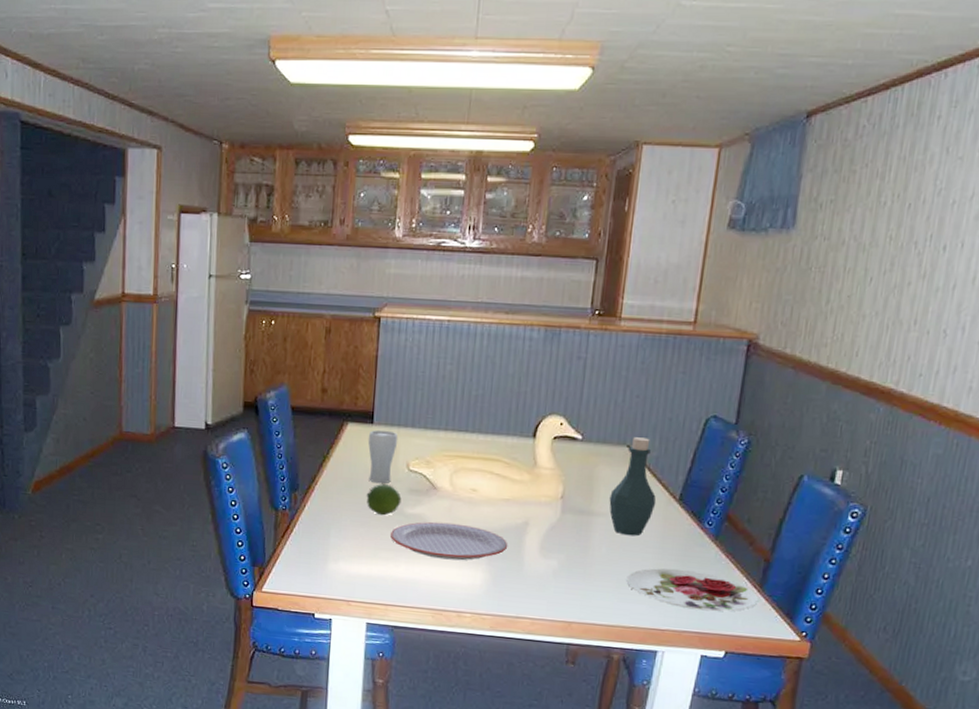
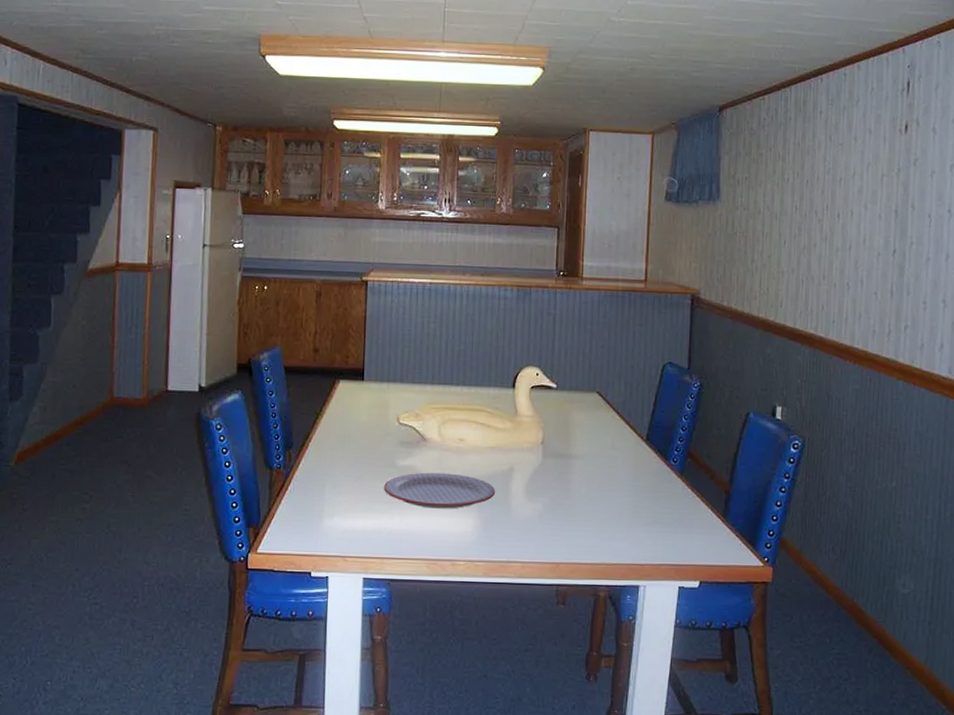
fruit: present [366,484,402,516] -> none [359,438,393,469]
drinking glass: present [367,429,399,484] -> none [359,386,388,438]
bottle: present [609,437,657,536] -> none [585,384,627,476]
plate: present [626,568,759,612] -> none [606,505,724,544]

